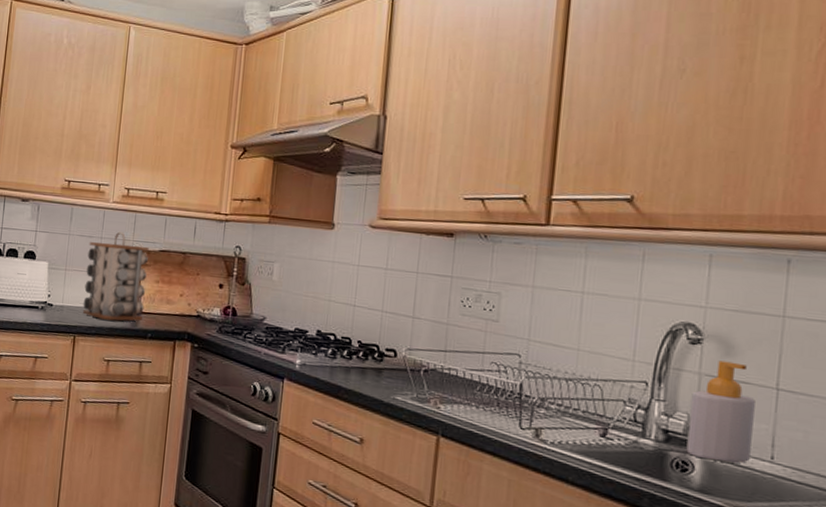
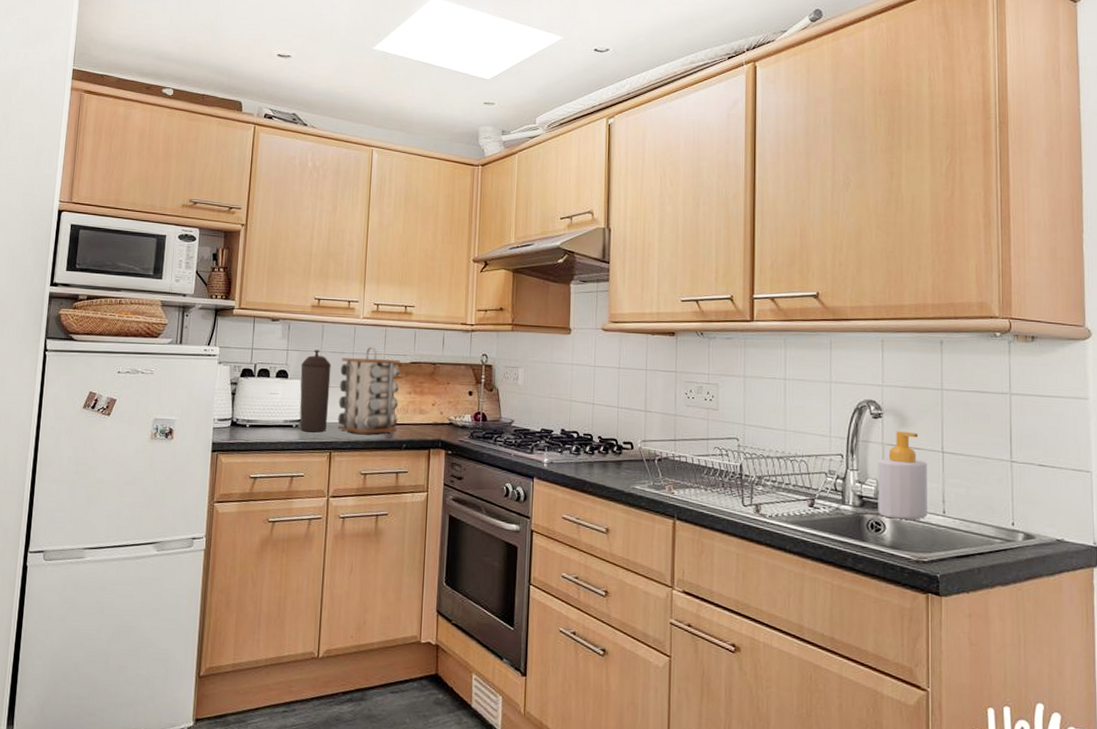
canister: none [45,232,79,316] -> present [299,349,331,433]

